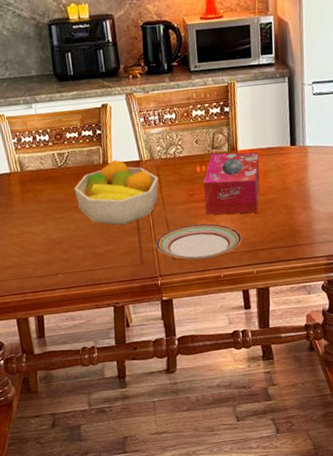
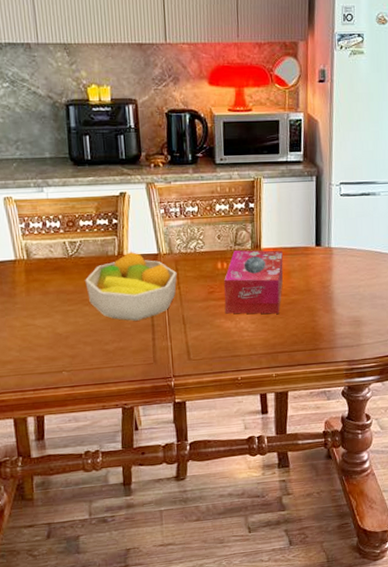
plate: present [155,223,242,260] -> none [170,323,262,361]

